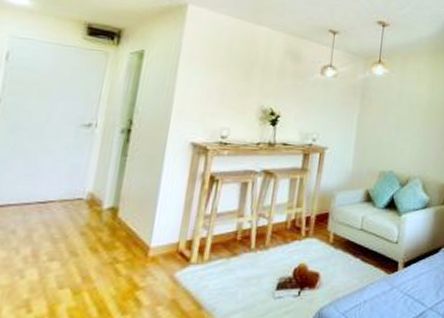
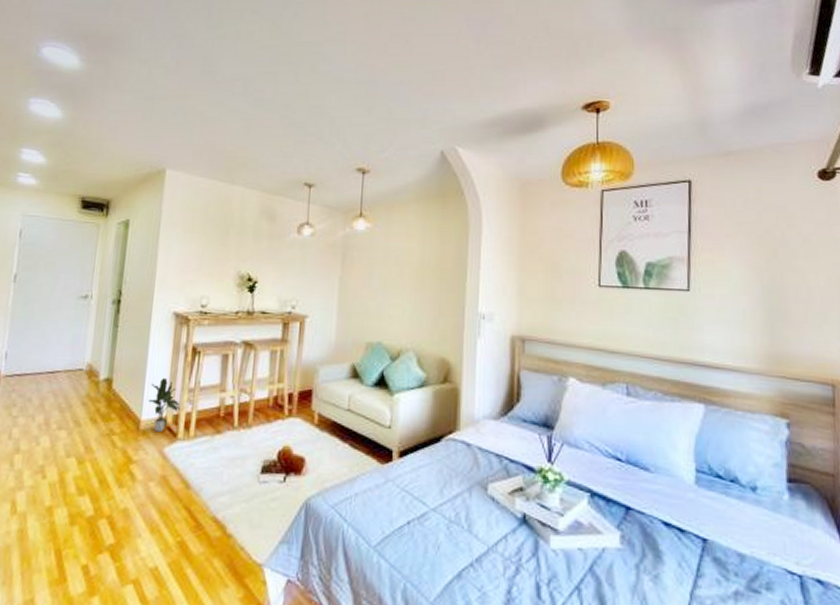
potted plant: none [159,205,195,258] -> present [148,377,180,433]

